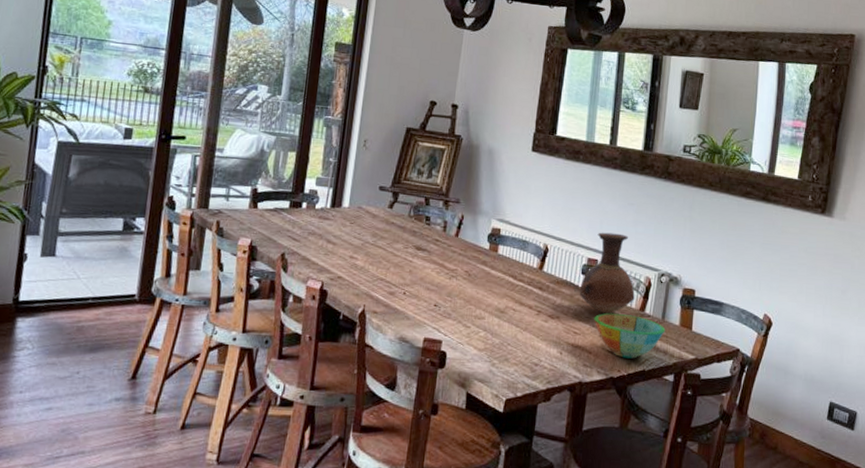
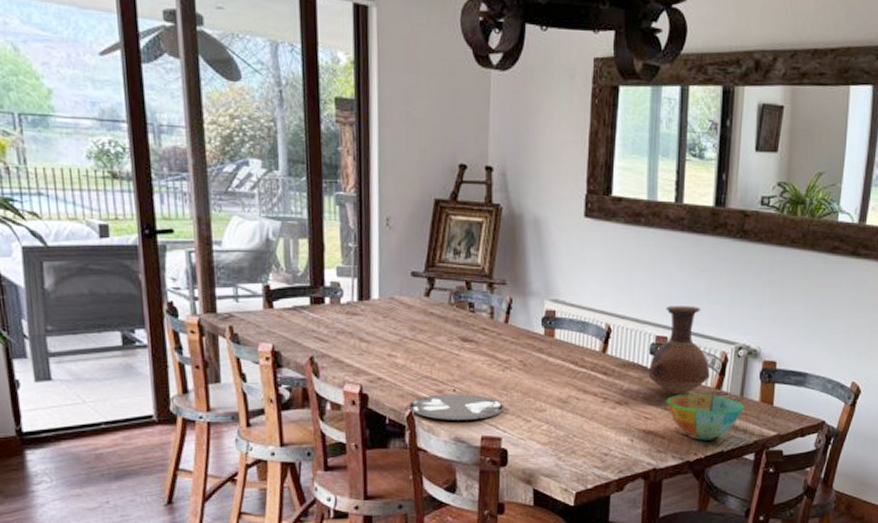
plate: none [362,295,447,322] -> present [409,394,503,420]

